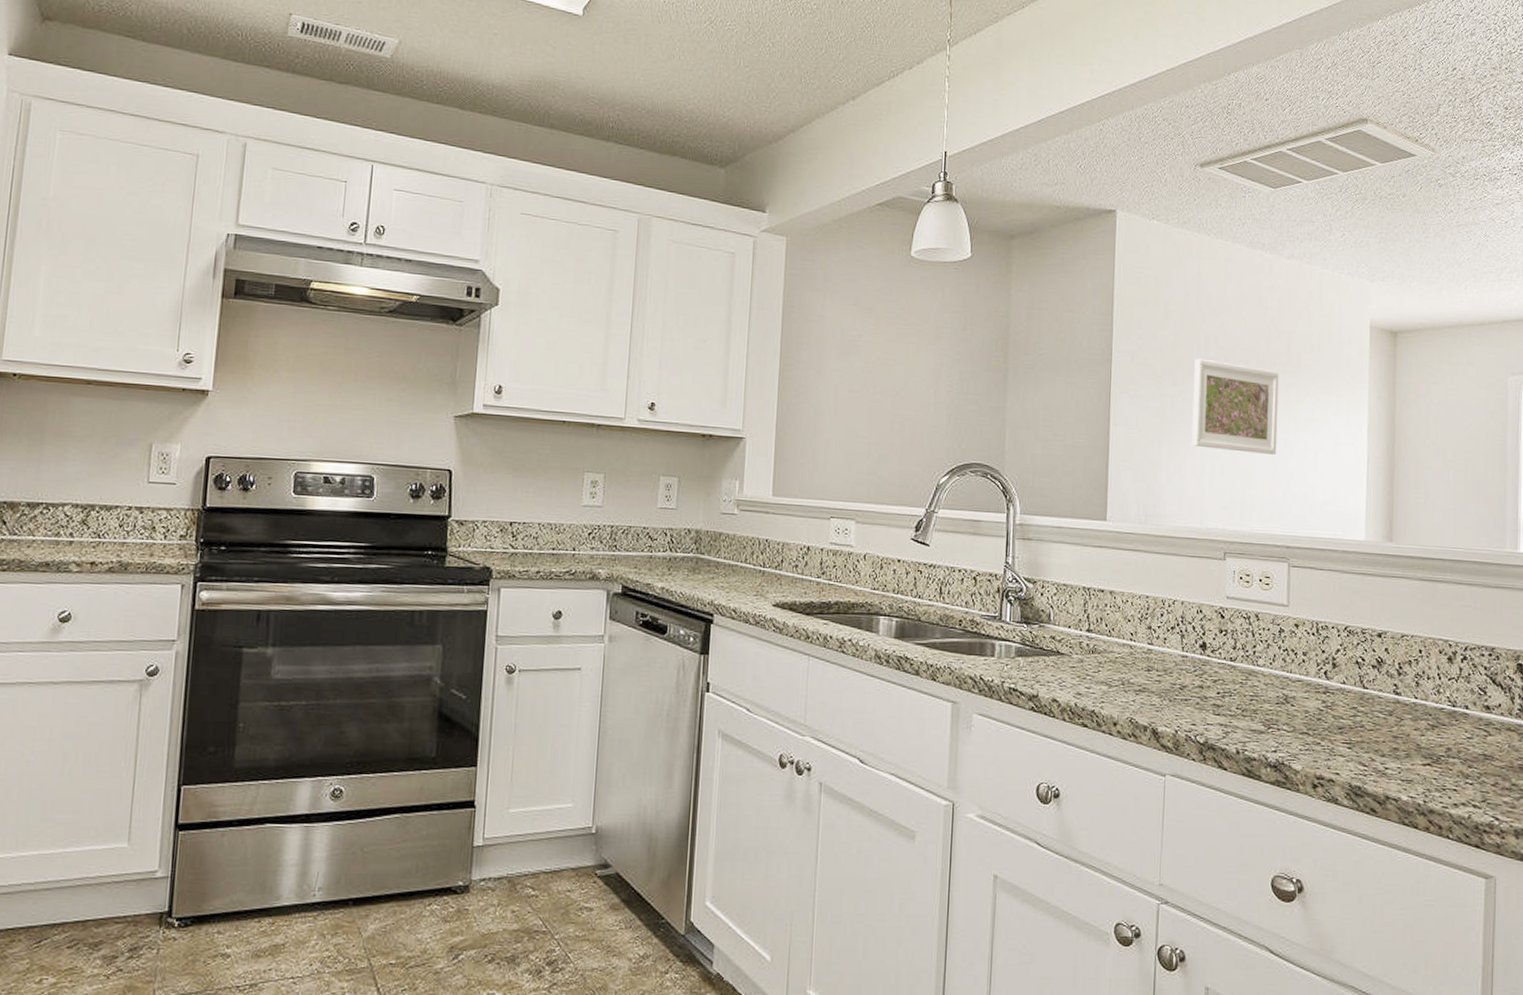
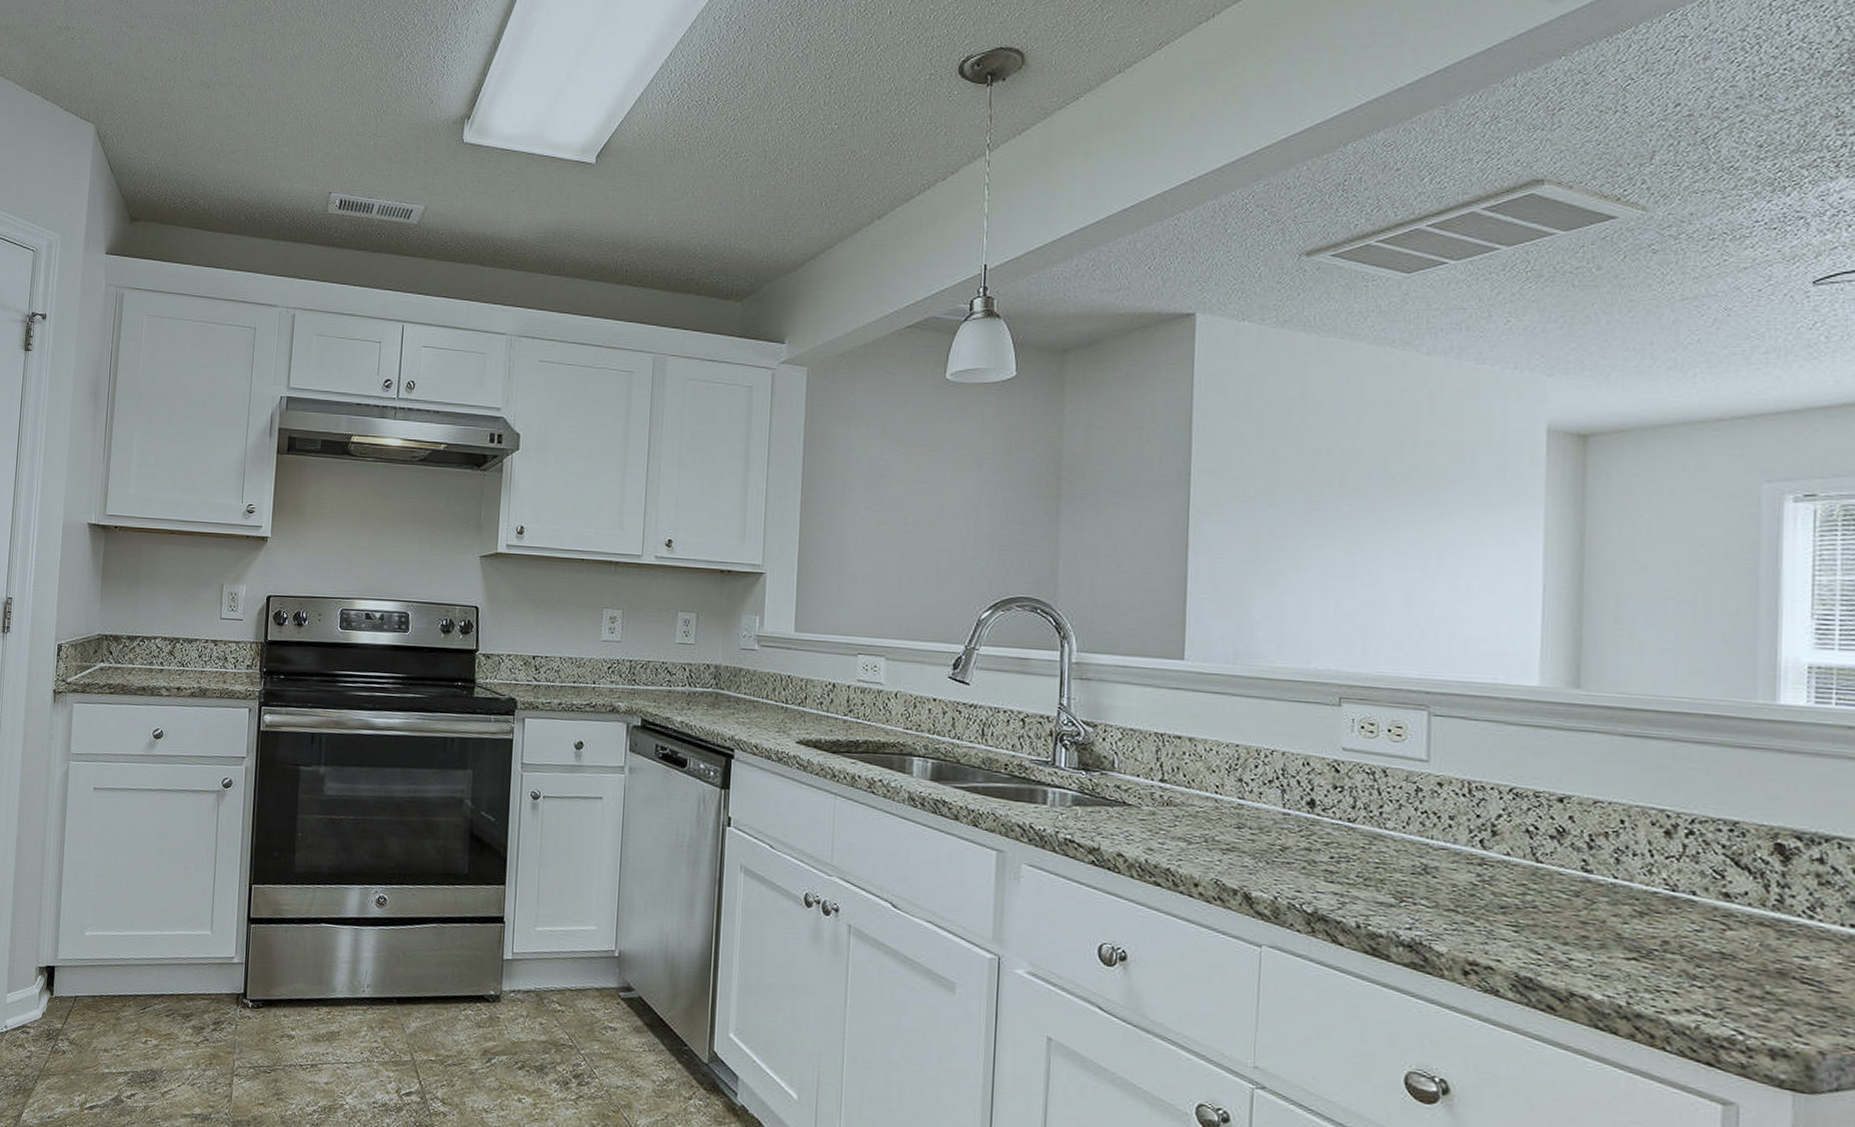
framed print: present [1191,358,1279,455] -> none [1295,476,1416,585]

